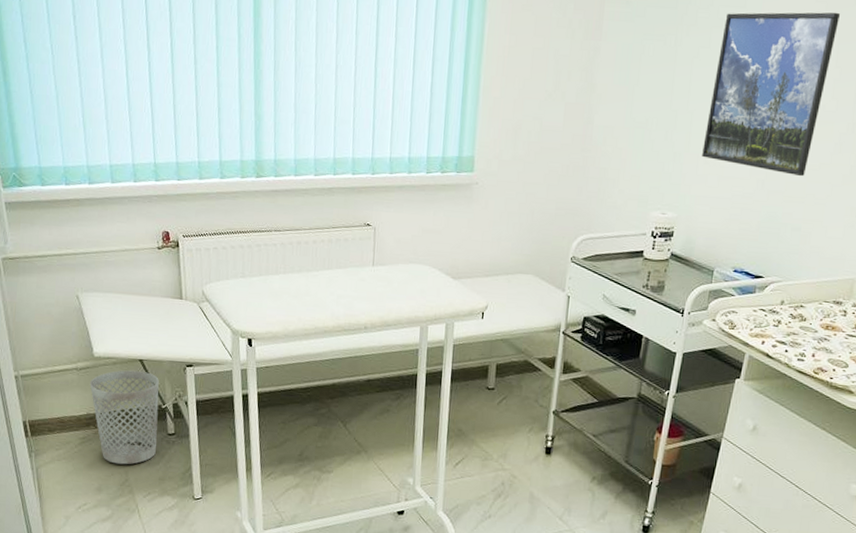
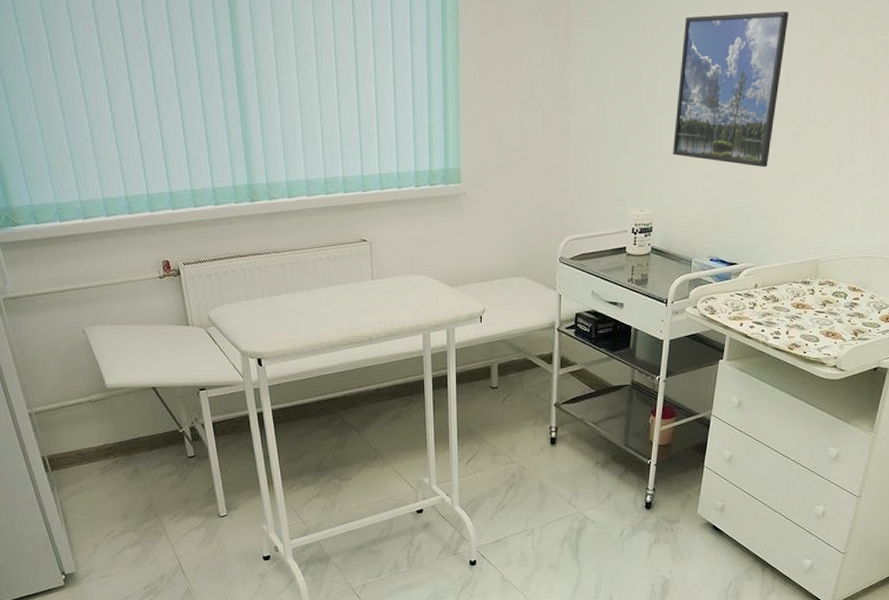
wastebasket: present [89,370,159,465] -> none [104,399,179,490]

